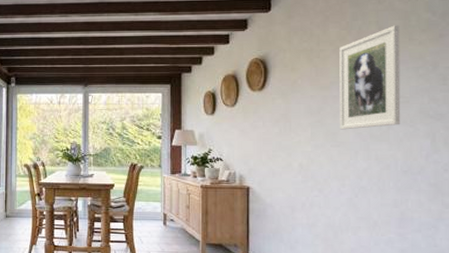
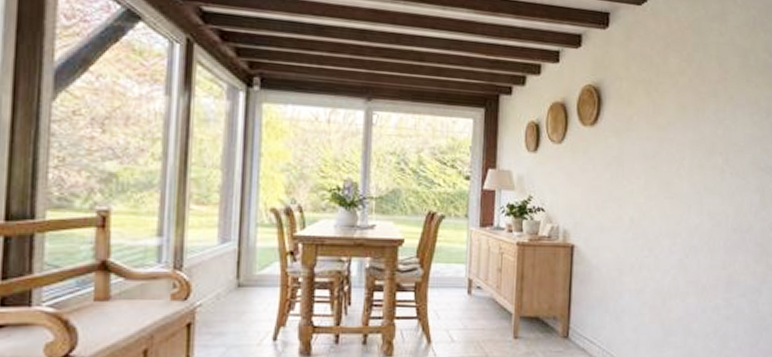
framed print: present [339,25,401,130] -> none [674,62,739,180]

